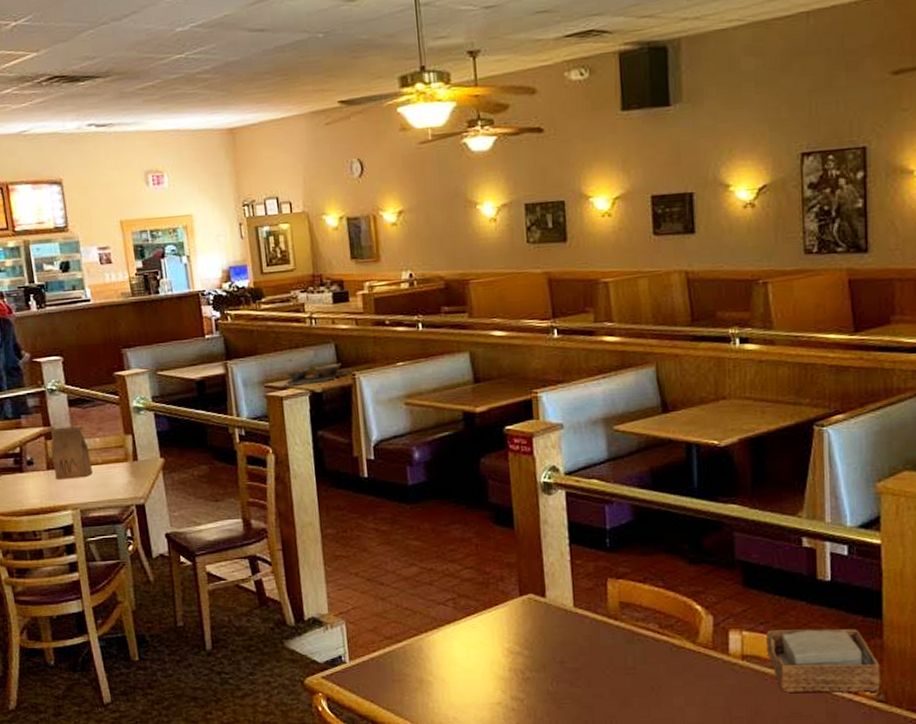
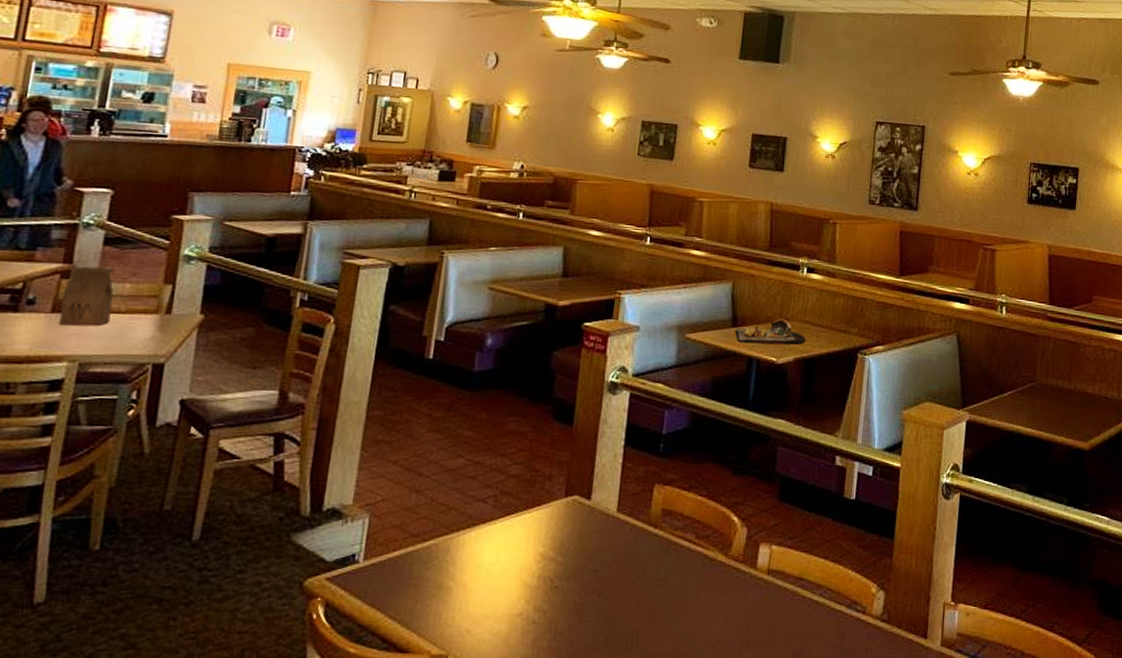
food tray: present [281,359,351,387] -> none [361,228,440,257]
food tray: none [666,397,750,429] -> present [735,318,807,344]
napkin holder: present [766,628,881,693] -> none [791,545,887,611]

